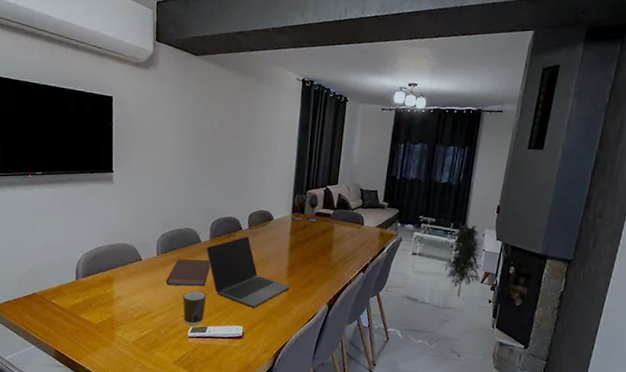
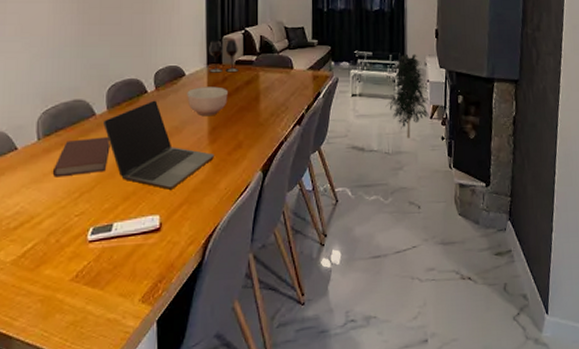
mug: present [182,290,207,325] -> none [77,178,109,225]
bowl: none [273,230,307,255] -> present [187,86,228,117]

